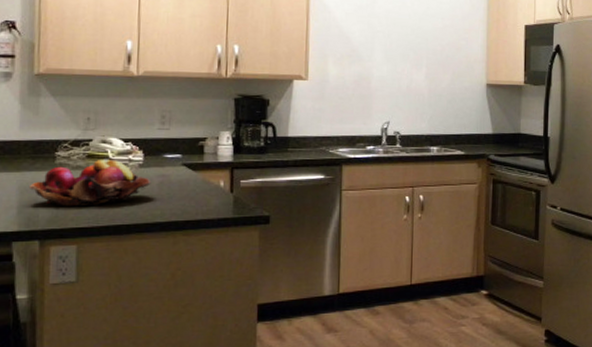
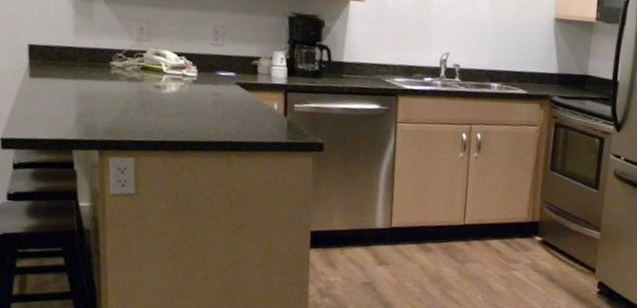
fruit basket: present [30,159,152,206] -> none [87,72,206,119]

